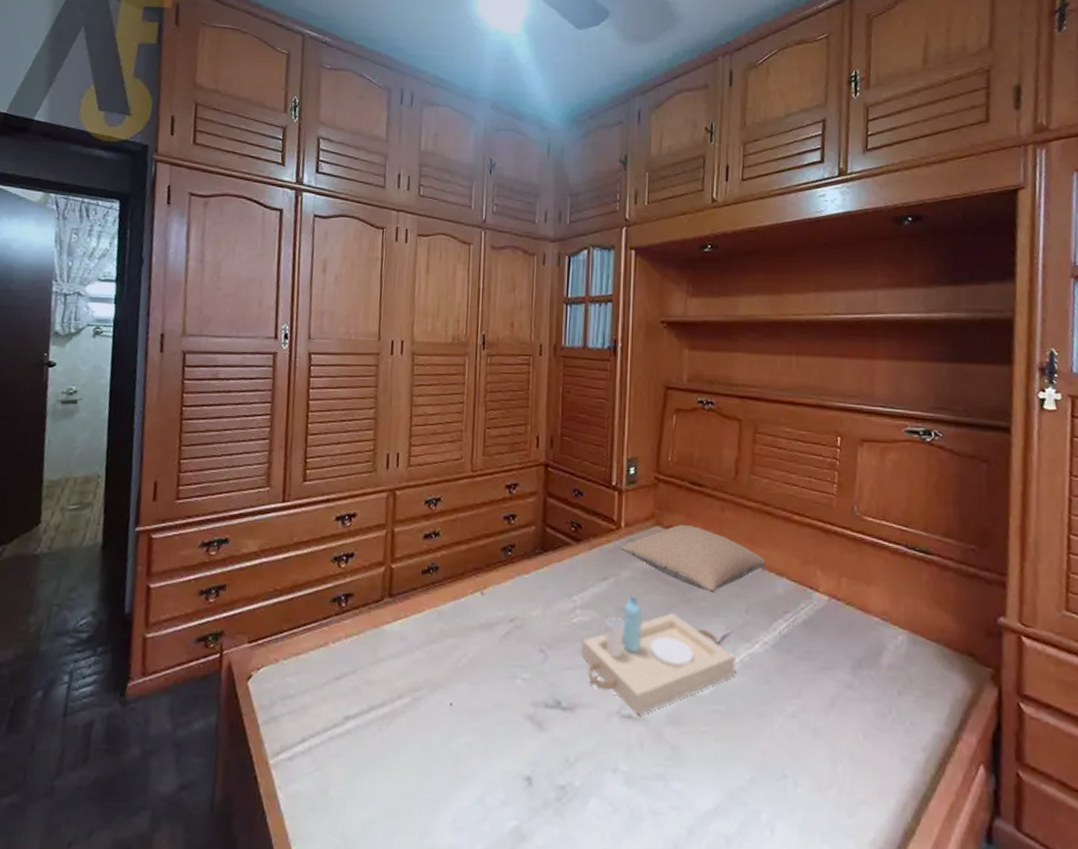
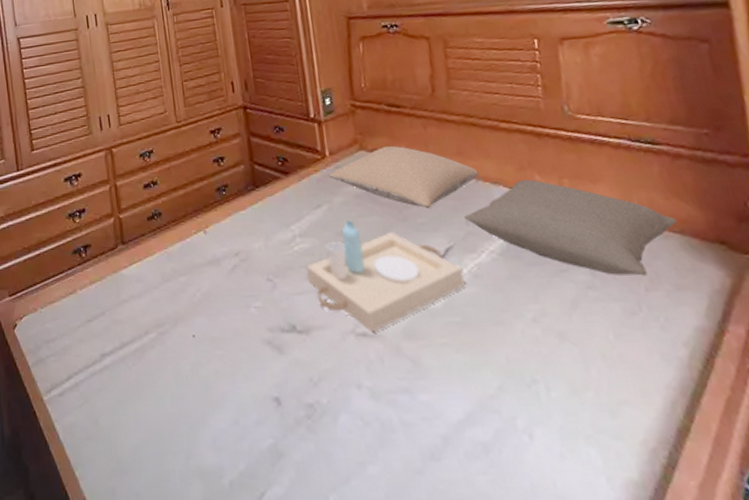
pillow: none [746,574,936,680] -> present [465,179,678,276]

